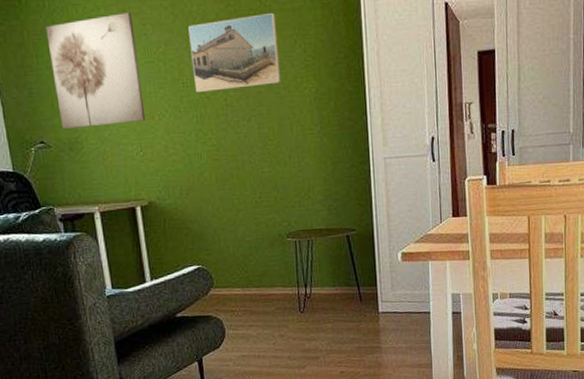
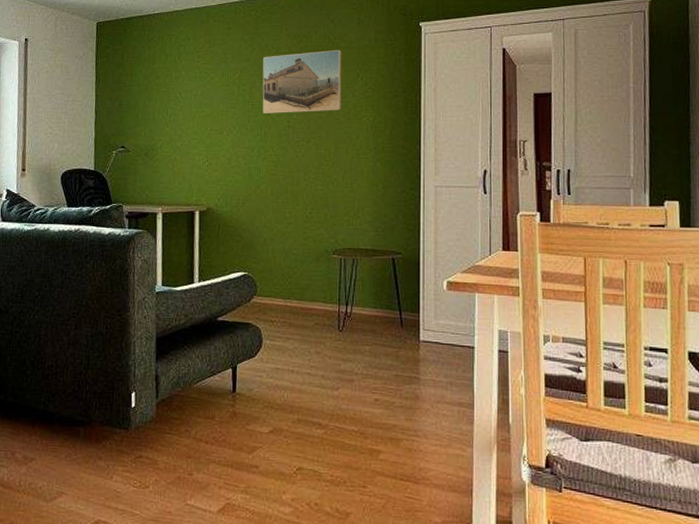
wall art: present [45,12,146,129] -> none [141,43,216,137]

